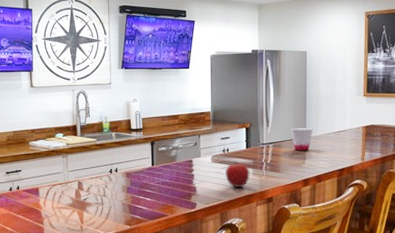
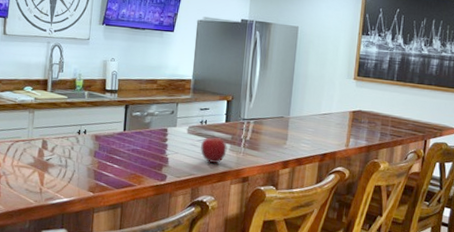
cup: present [290,127,313,151] -> none [274,105,298,131]

